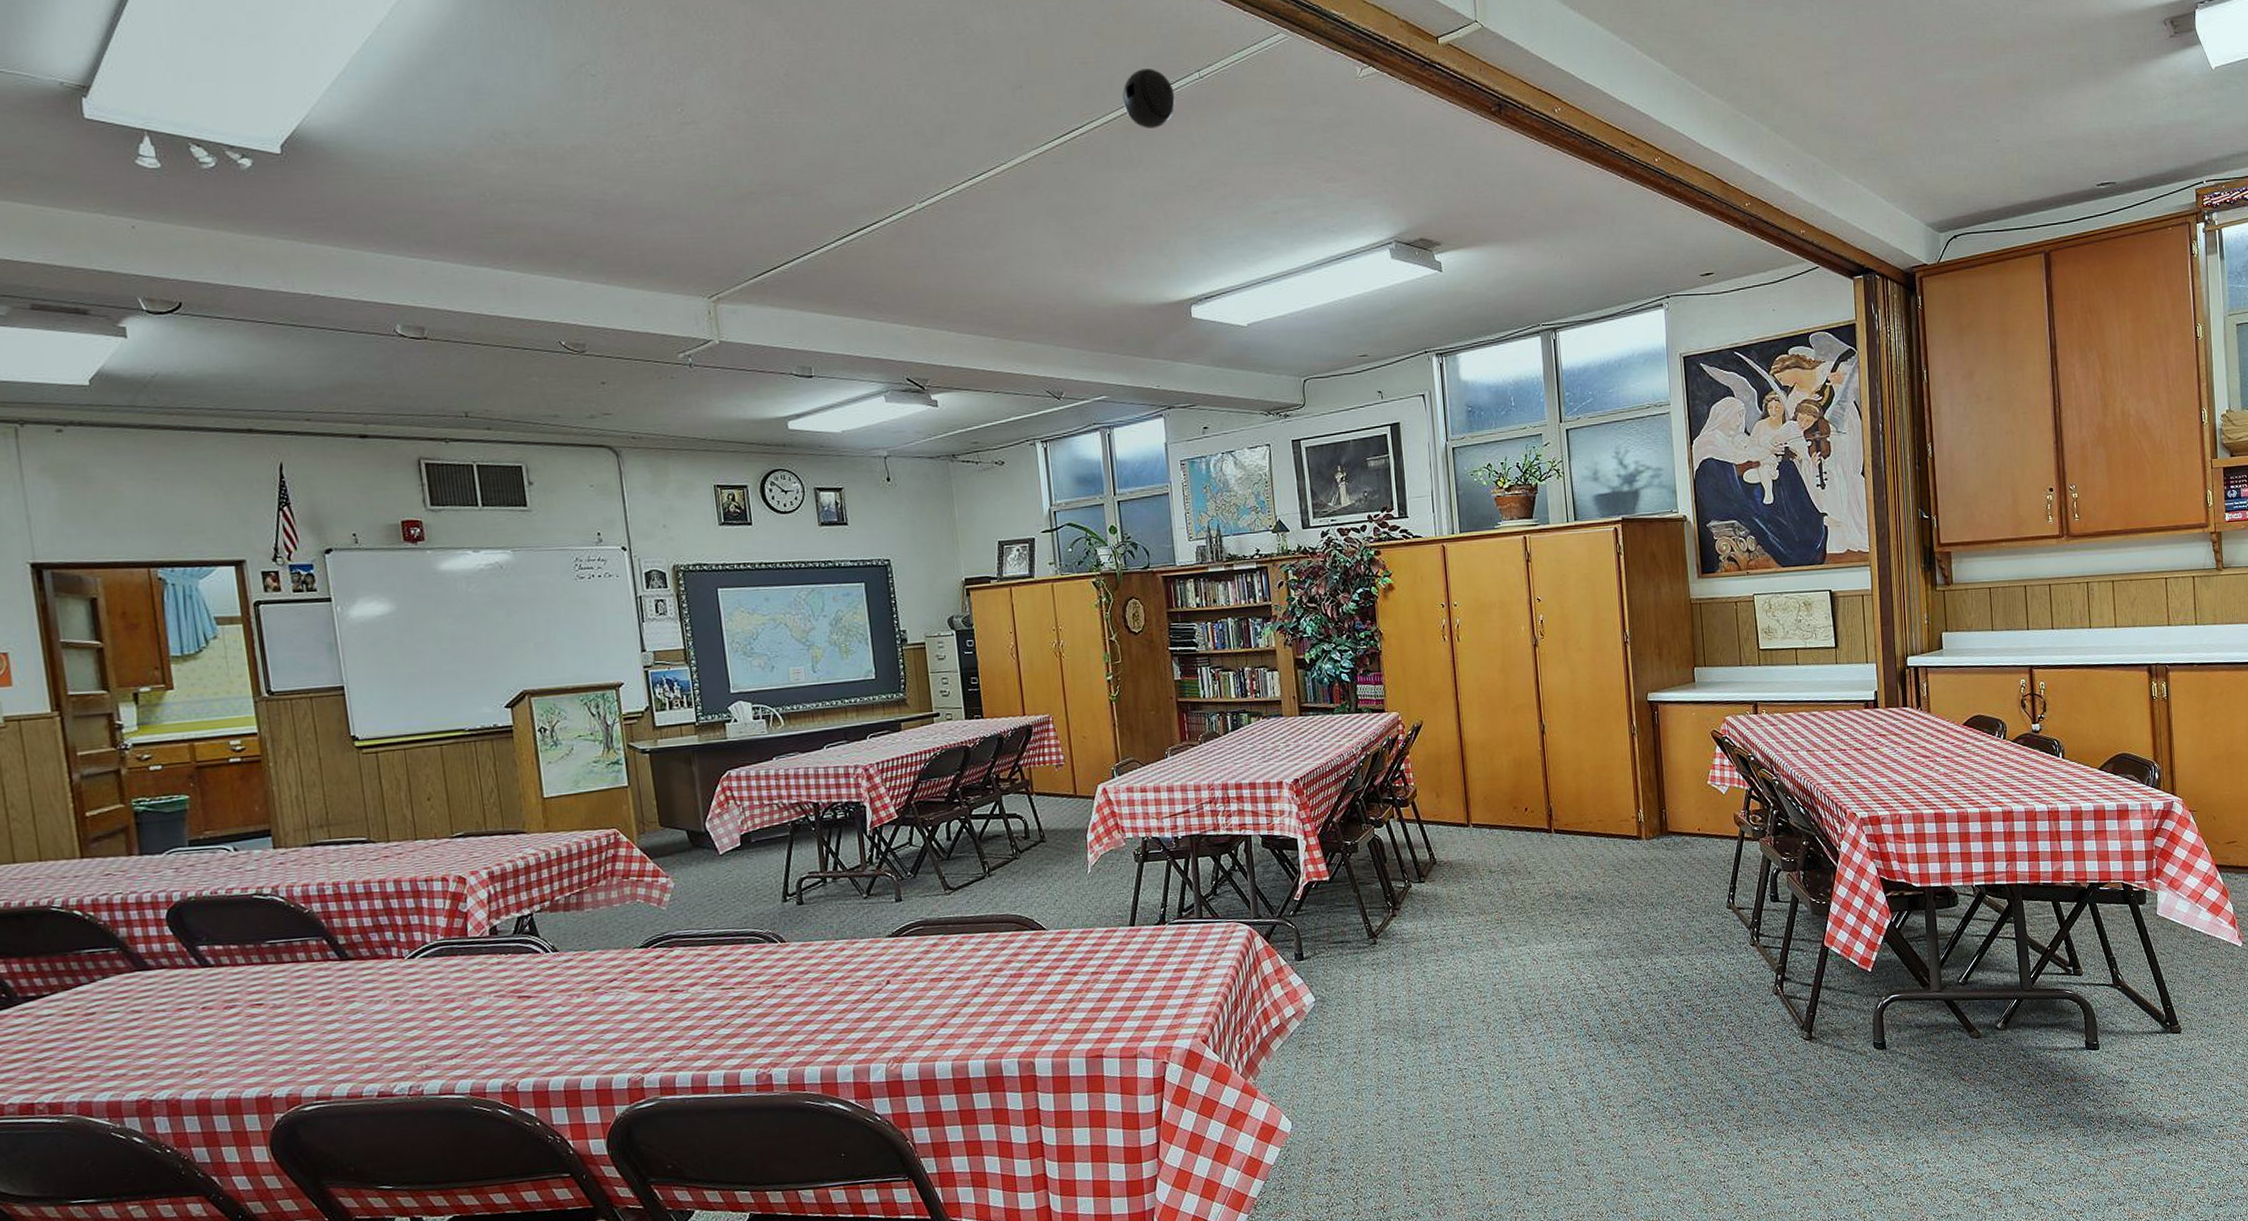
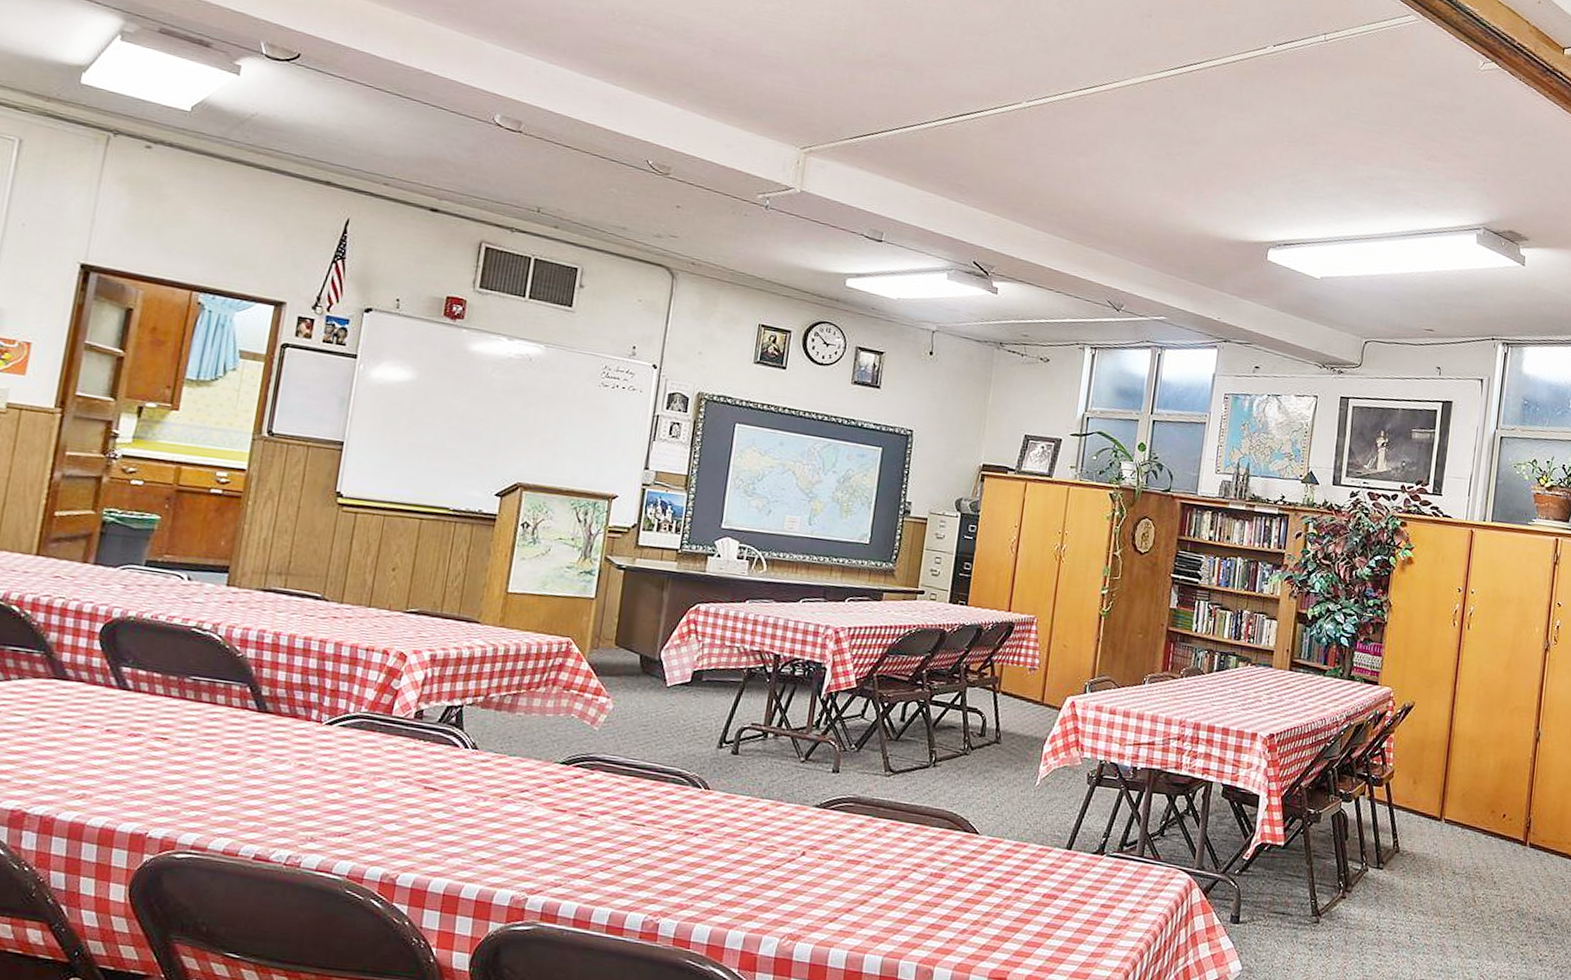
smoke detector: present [1122,69,1175,128] -> none [1245,21,1297,78]

